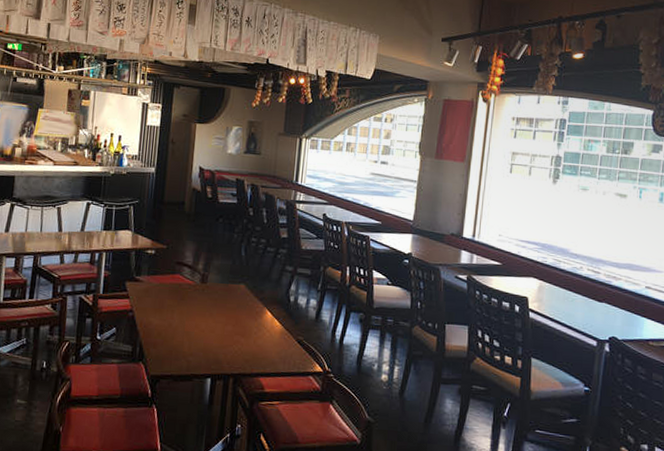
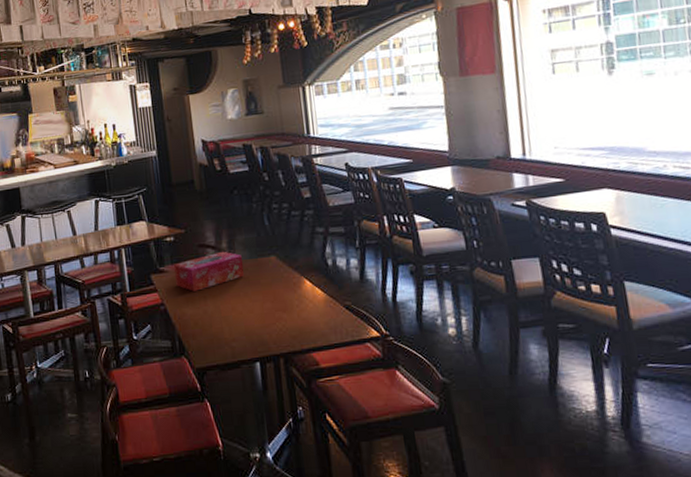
tissue box: none [148,271,215,304] -> present [174,251,244,292]

